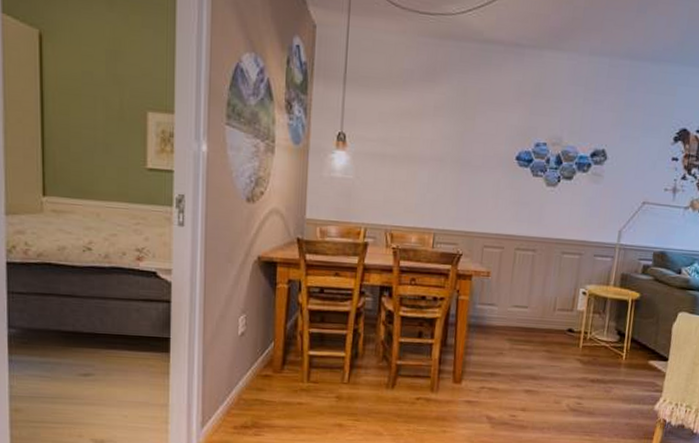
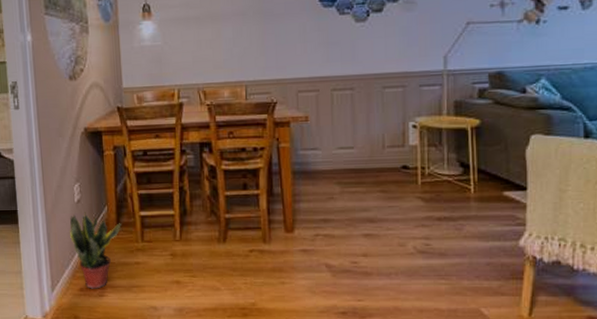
potted plant: none [229,346,287,428] -> present [69,212,121,289]

